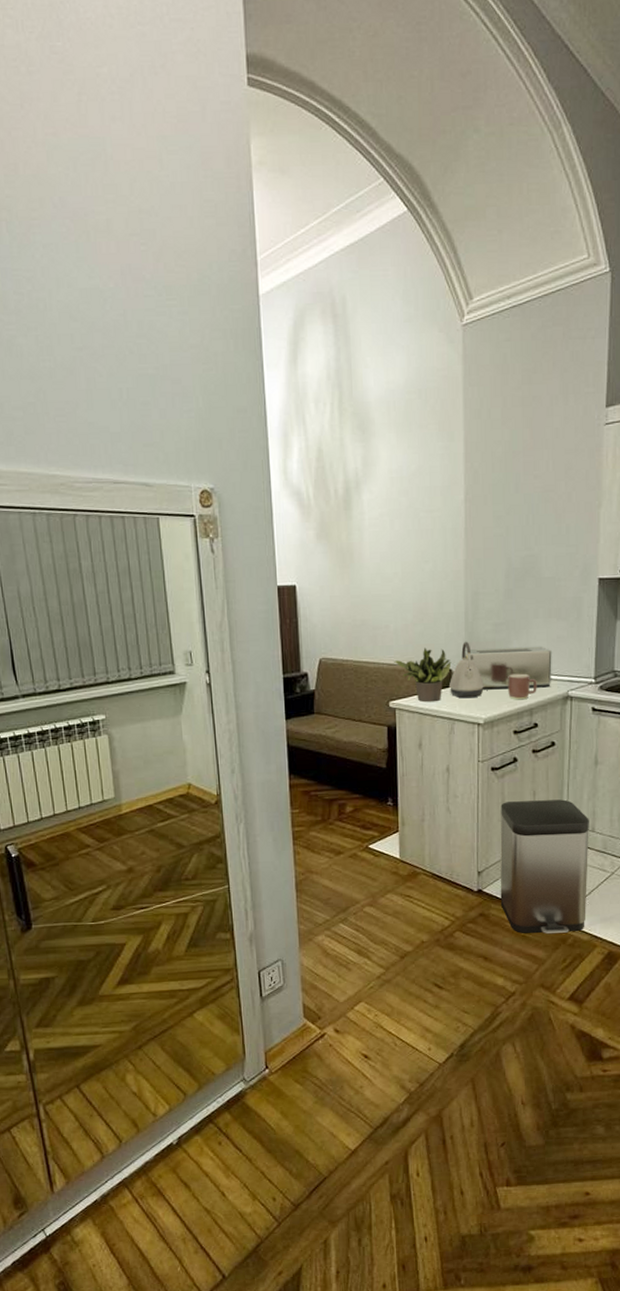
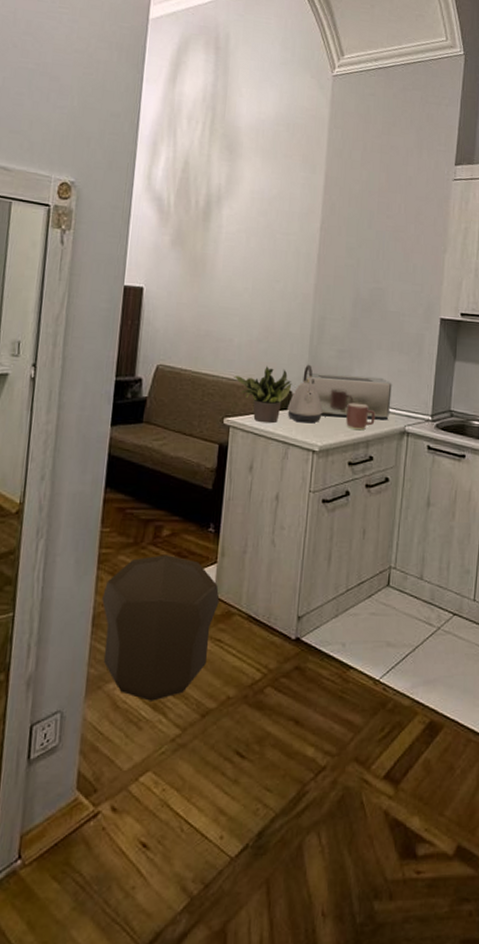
pouf: none [301,828,405,948] -> present [102,555,220,701]
pedal bin: present [500,799,589,935] -> none [319,539,418,697]

